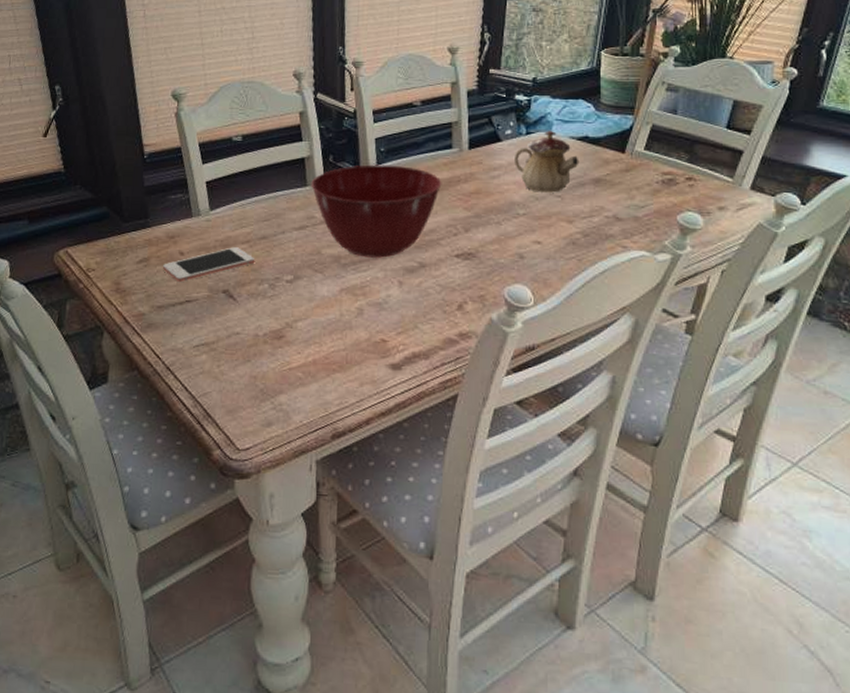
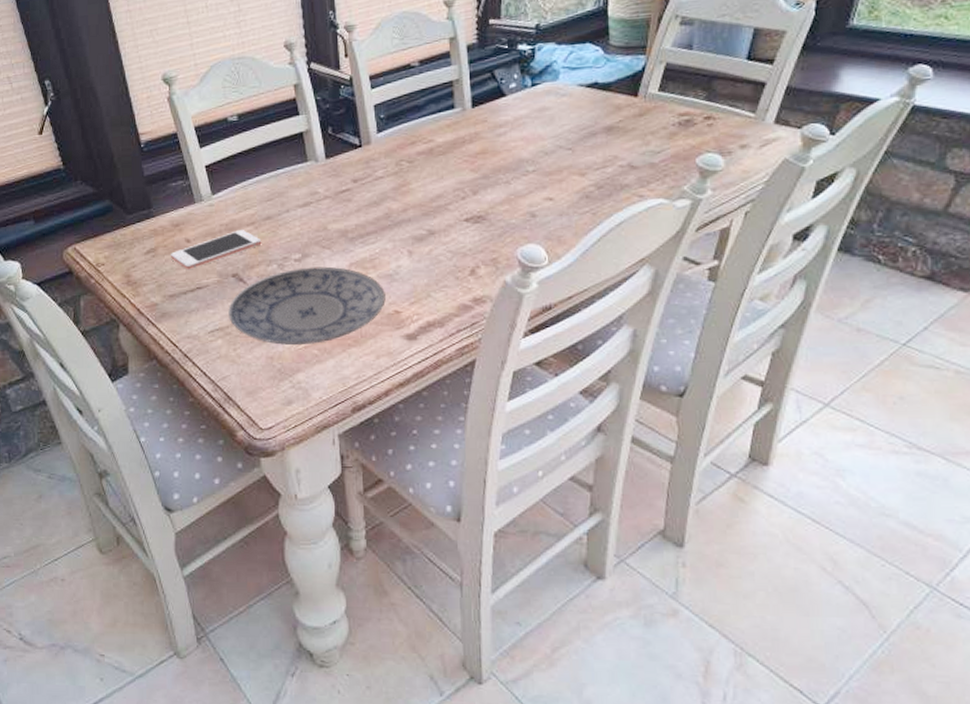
plate: none [215,289,373,367] -> present [228,266,386,346]
mixing bowl: present [311,164,442,258] -> none [311,131,446,230]
teapot: present [515,130,579,193] -> none [521,79,590,147]

